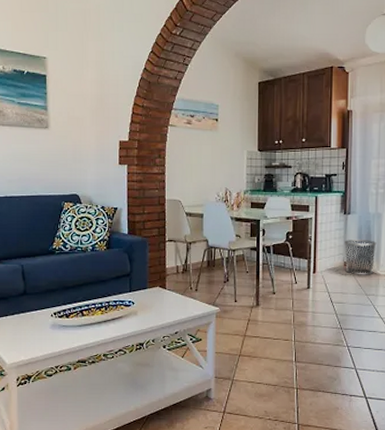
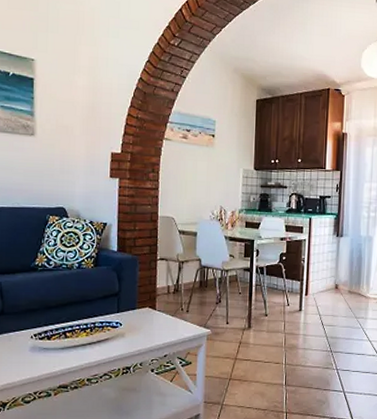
waste bin: present [345,240,377,275] -> none [336,262,367,298]

